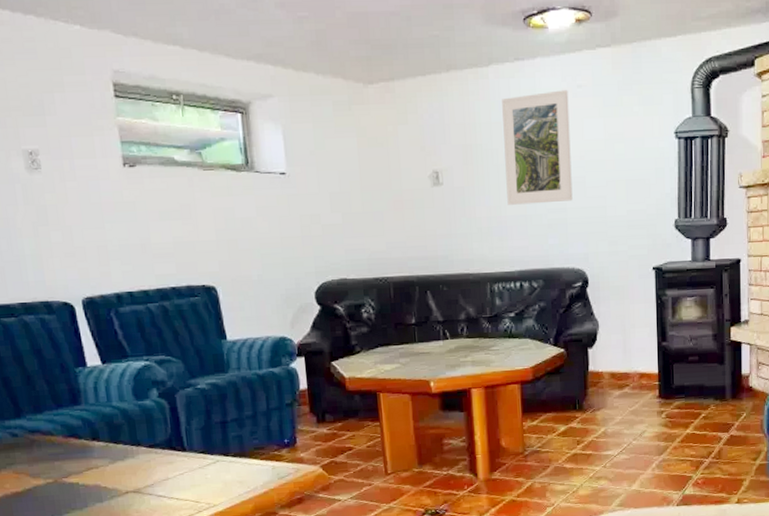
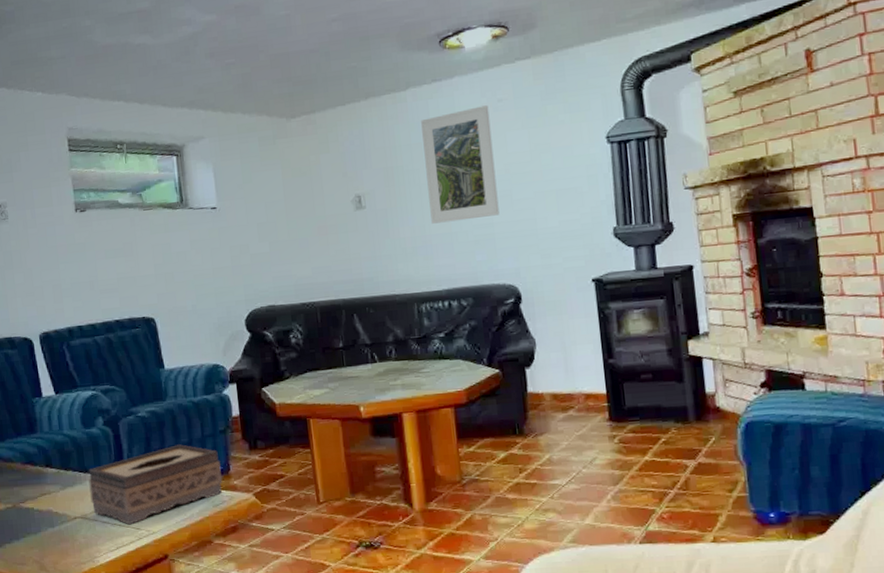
tissue box: none [142,417,288,499] -> present [89,444,222,525]

